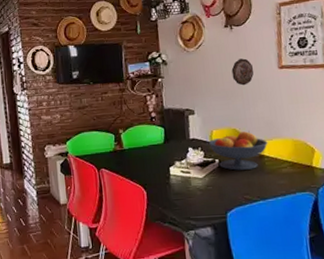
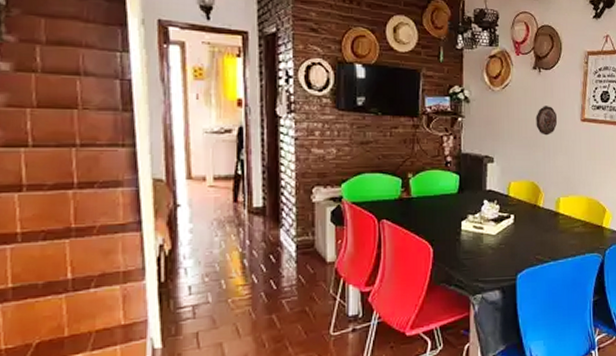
fruit bowl: present [208,131,268,170] -> none [505,186,564,228]

